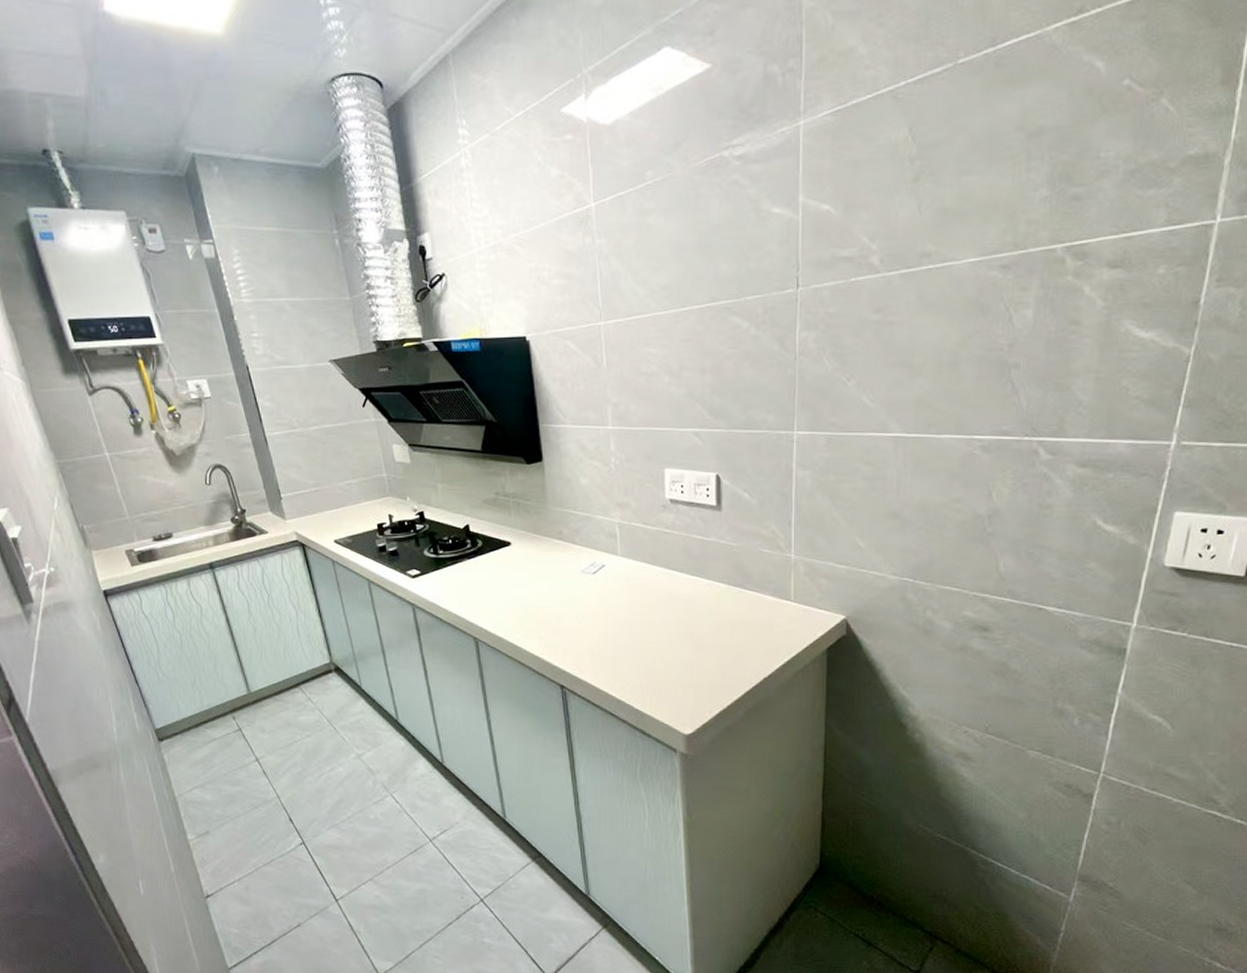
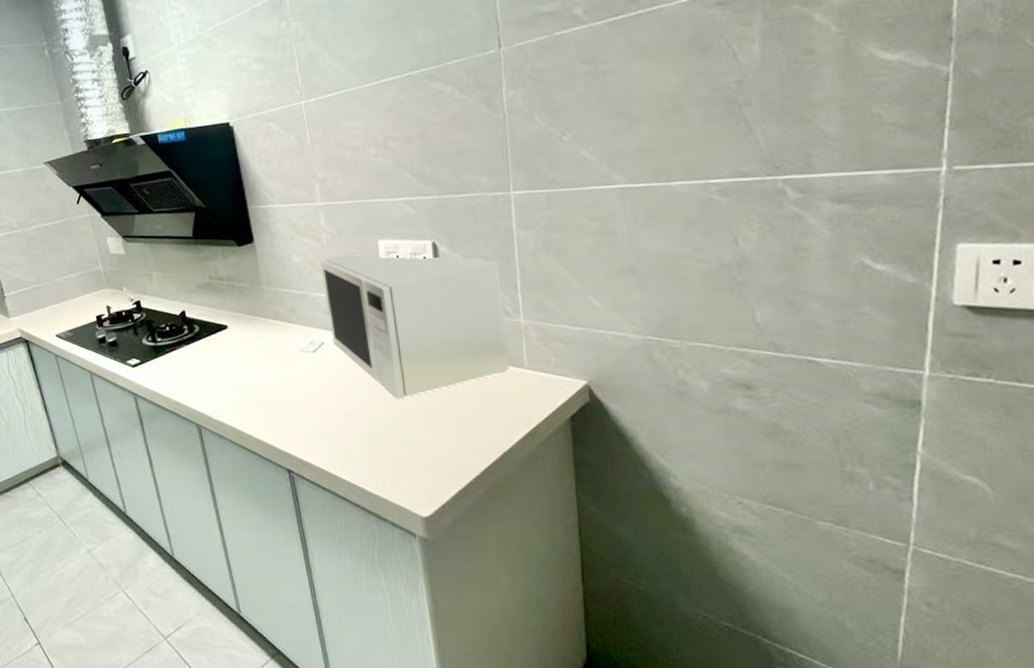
microwave: none [607,479,778,624] -> present [320,253,510,399]

